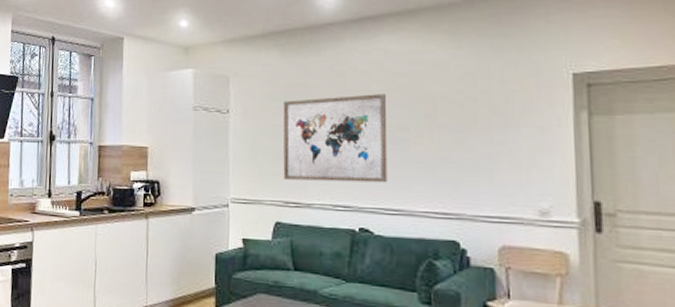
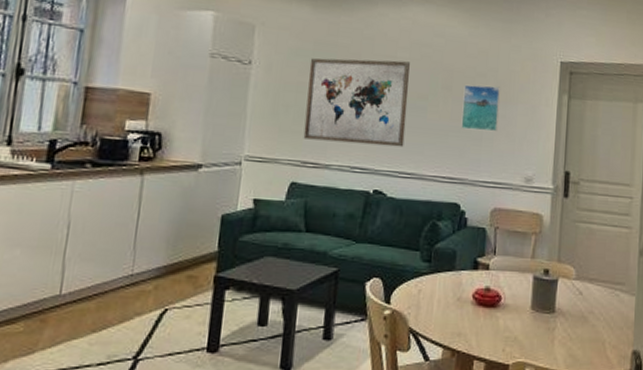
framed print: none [450,110,497,161] -> present [461,84,500,132]

